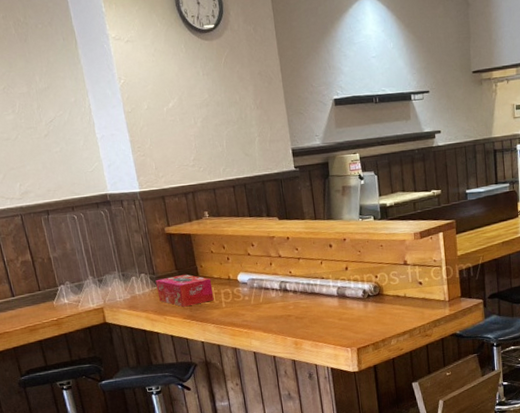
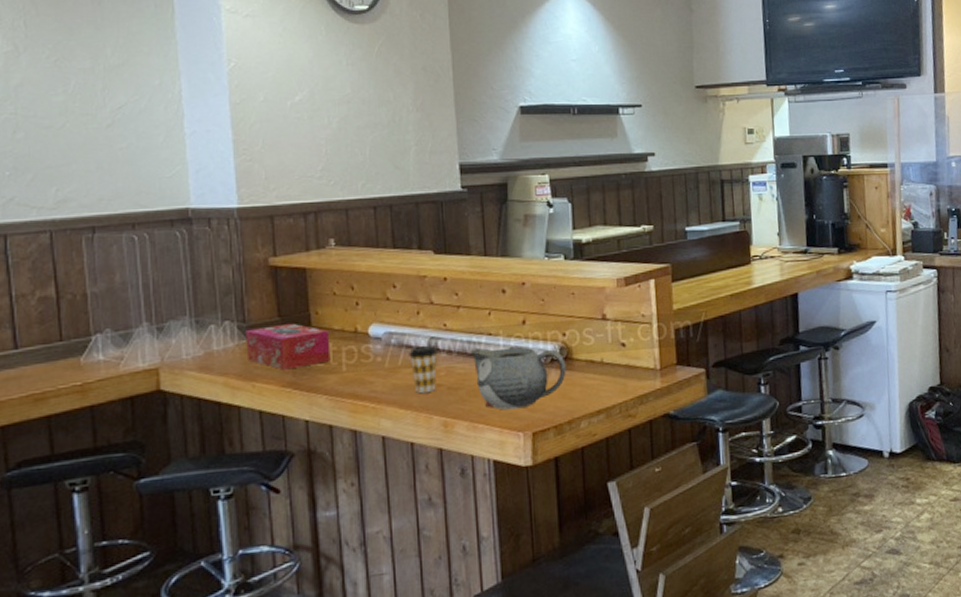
coffee cup: none [267,287,288,321] -> present [409,345,438,393]
teapot: none [309,287,379,333] -> present [470,347,566,410]

